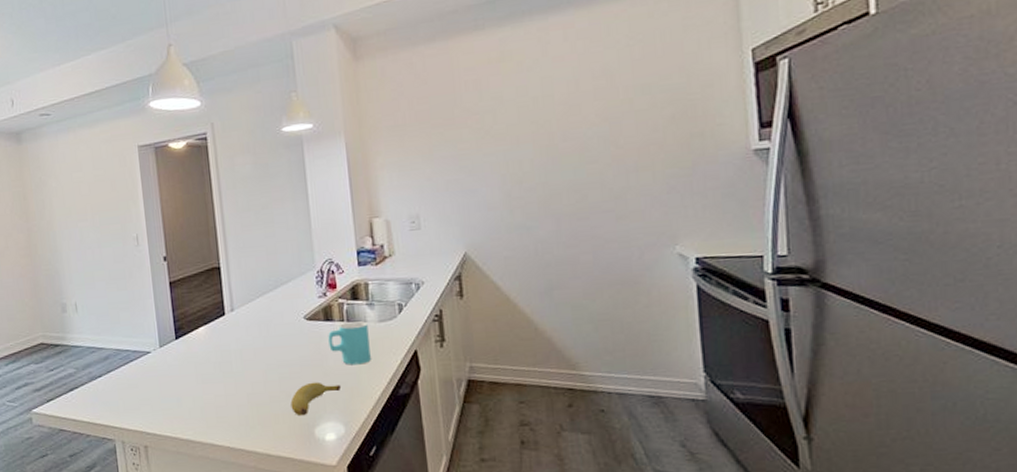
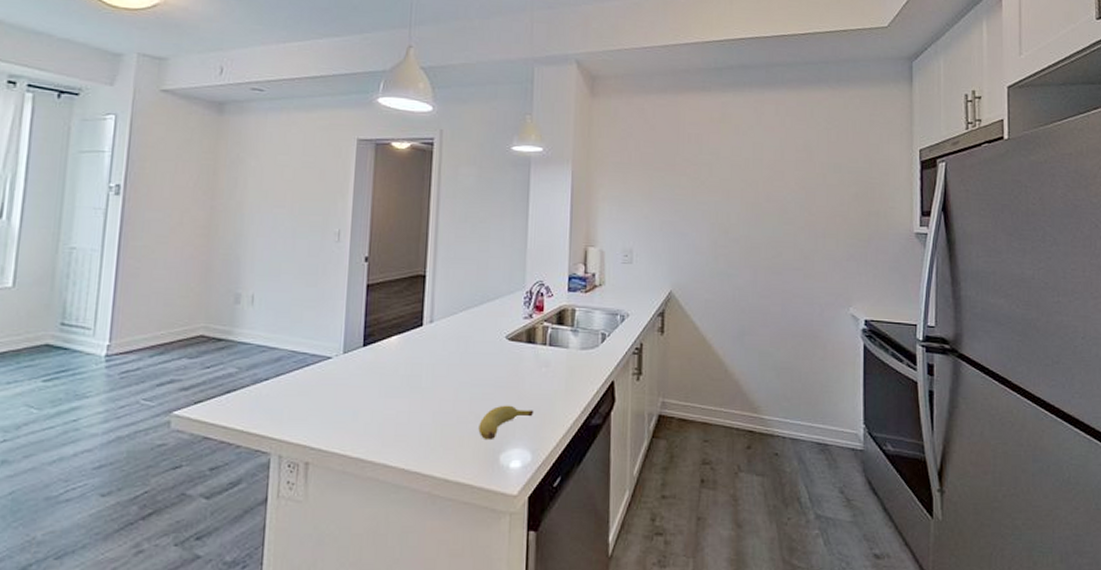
cup: present [328,320,371,365] -> none [527,345,569,391]

